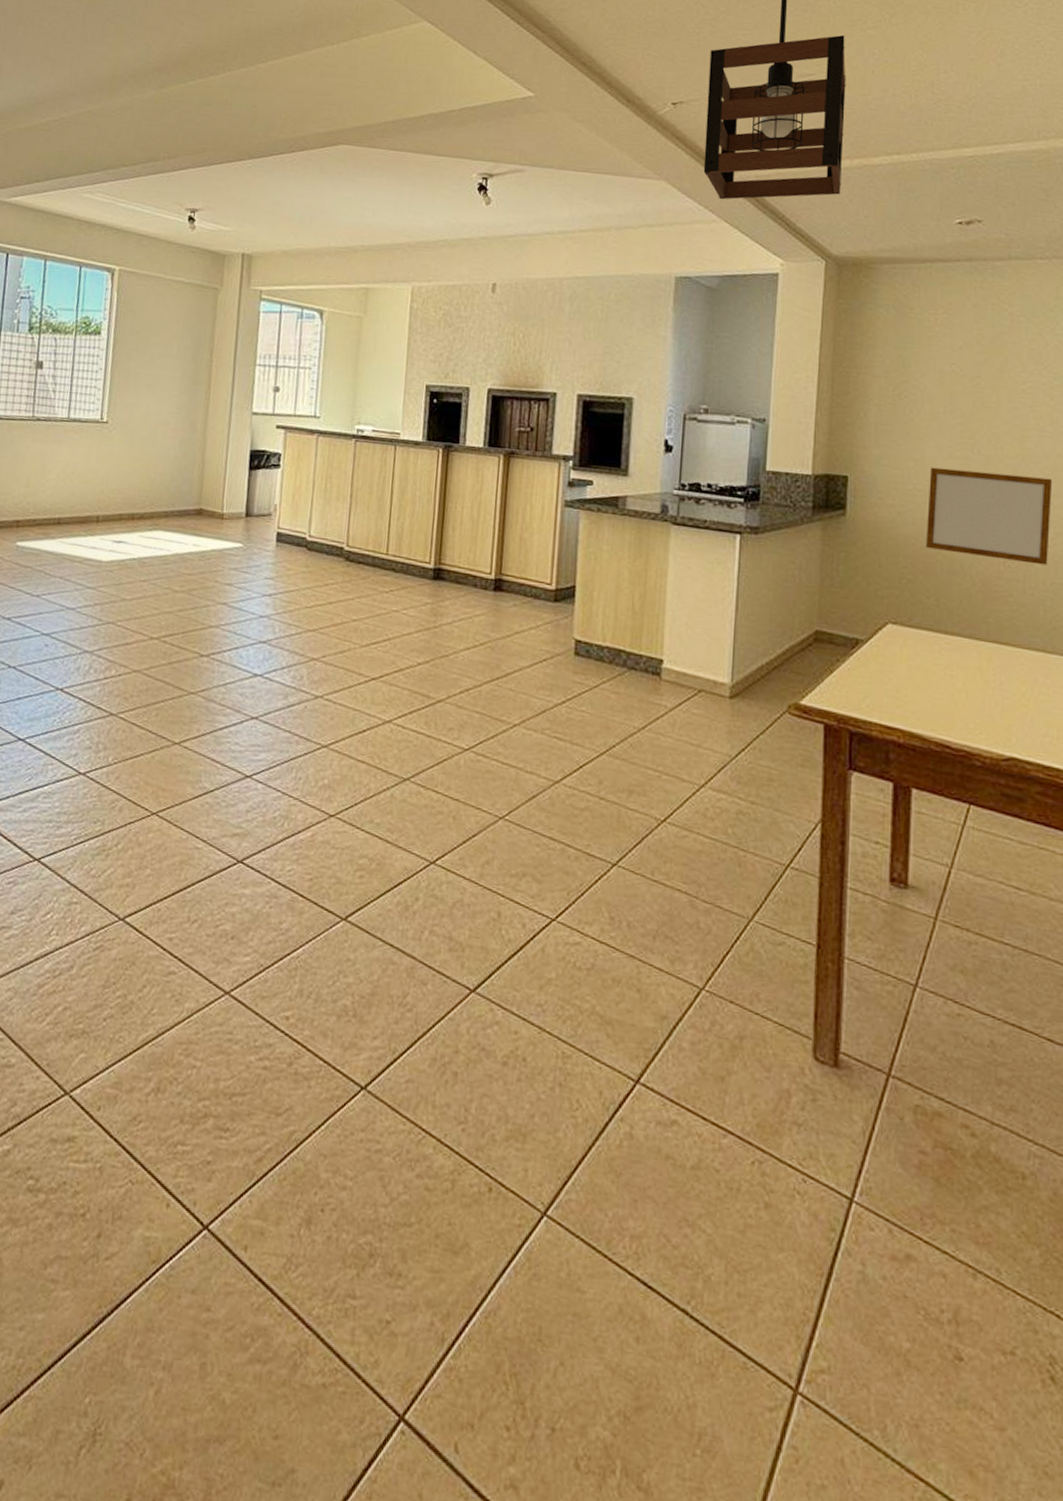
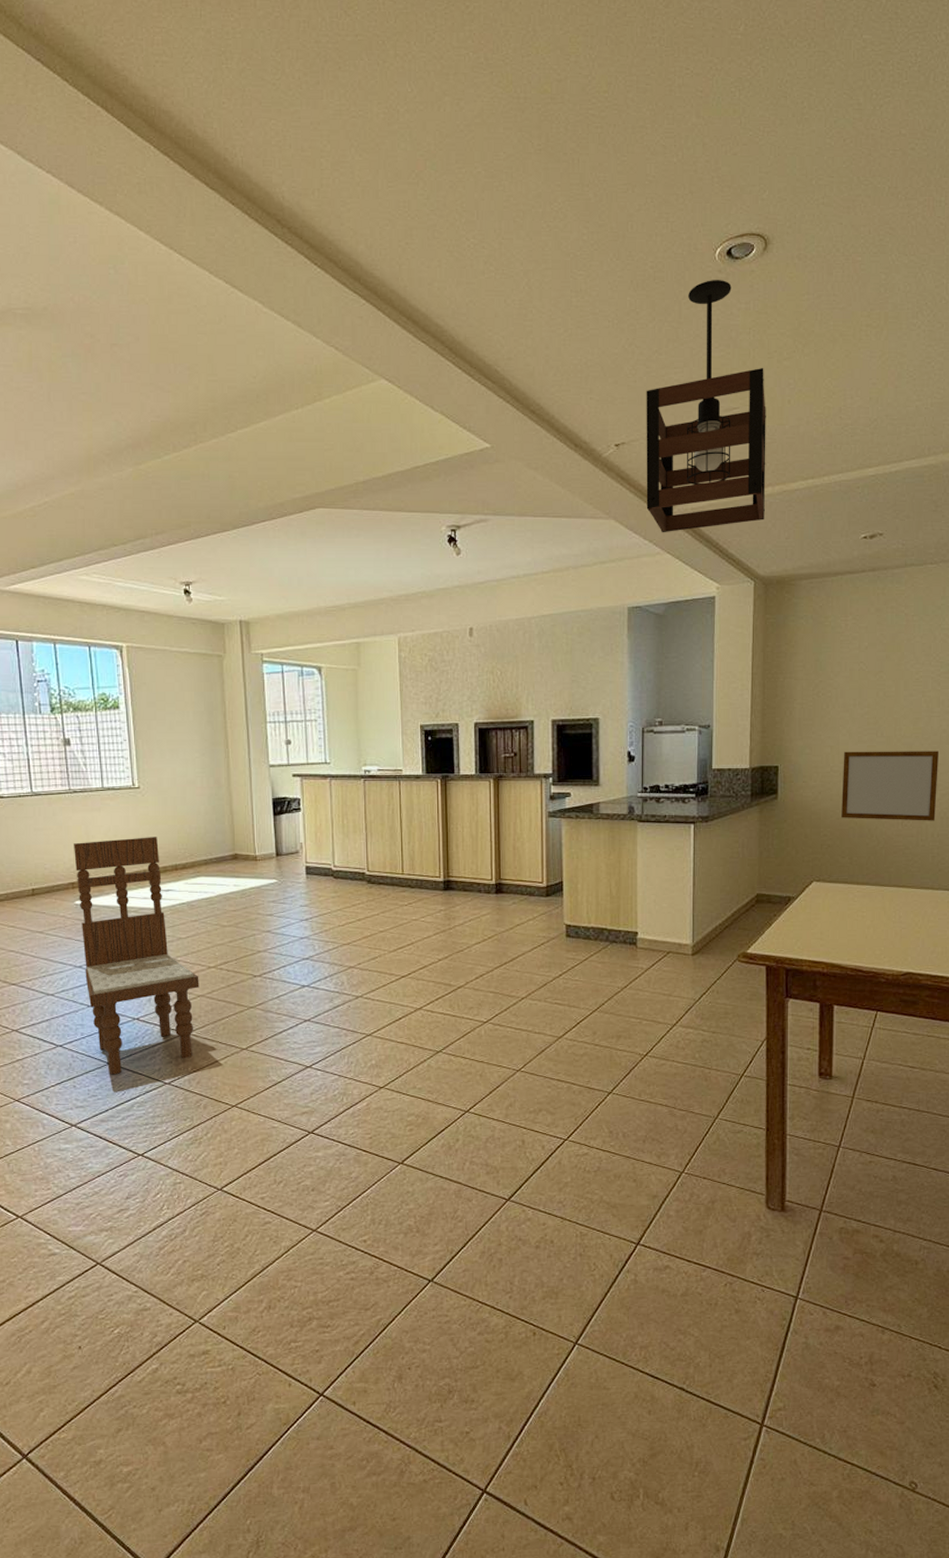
dining chair: none [11,476,139,755] -> present [74,837,199,1075]

